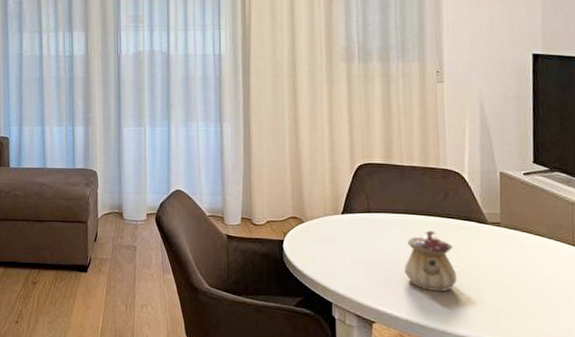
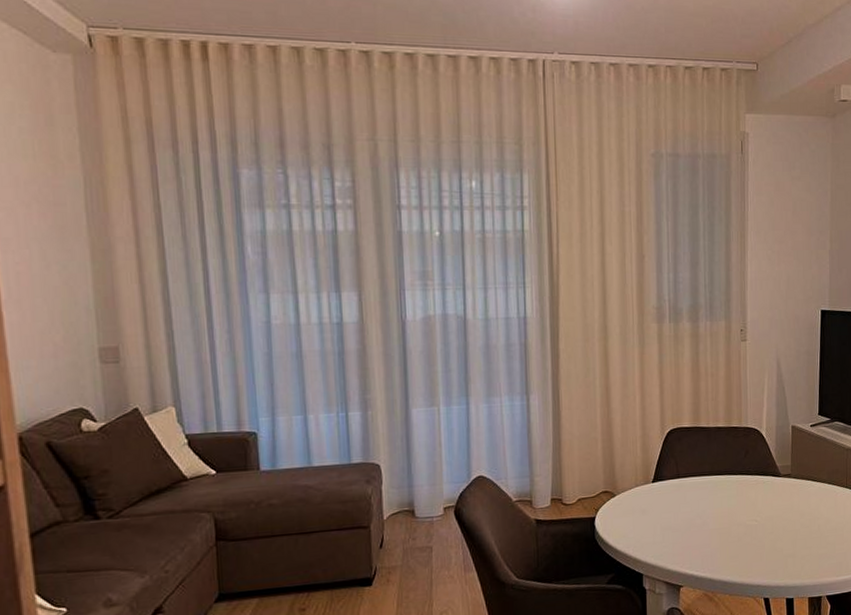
teapot: present [404,229,458,292] -> none [709,488,755,547]

